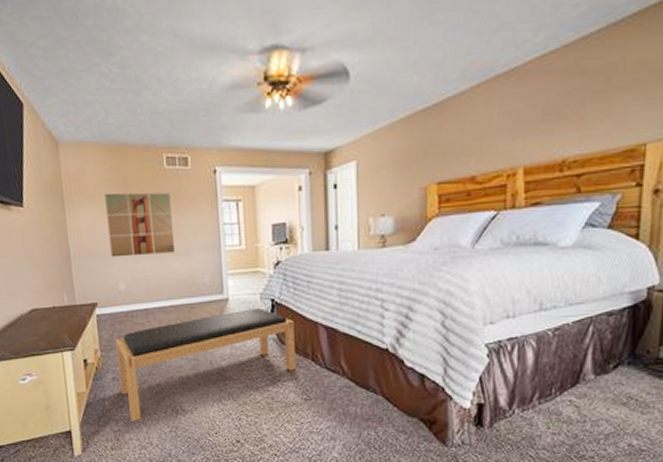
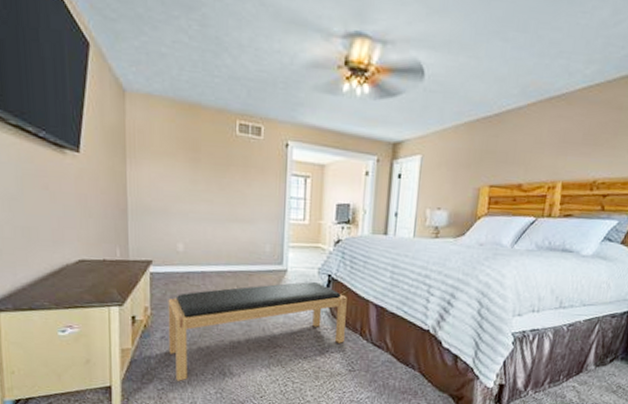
wall art: present [105,192,176,258] -> none [171,151,240,220]

